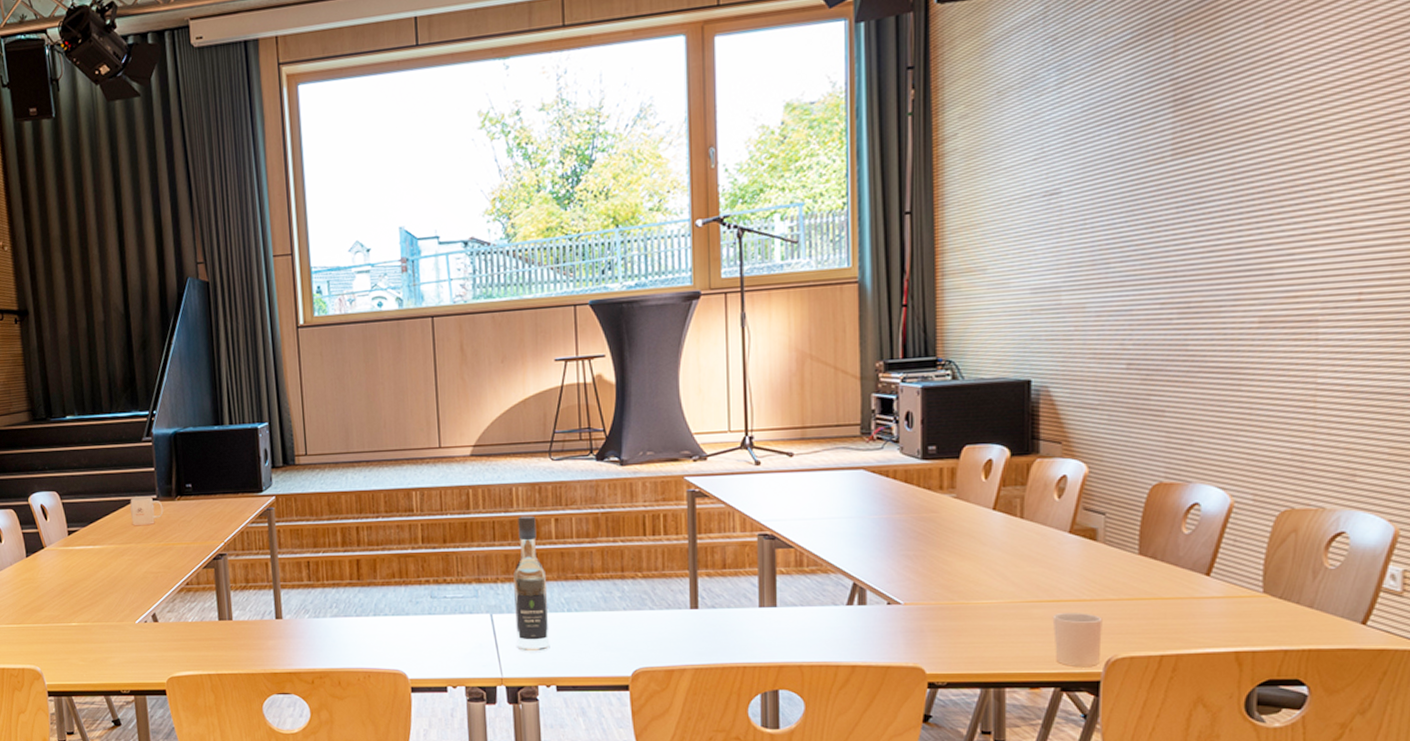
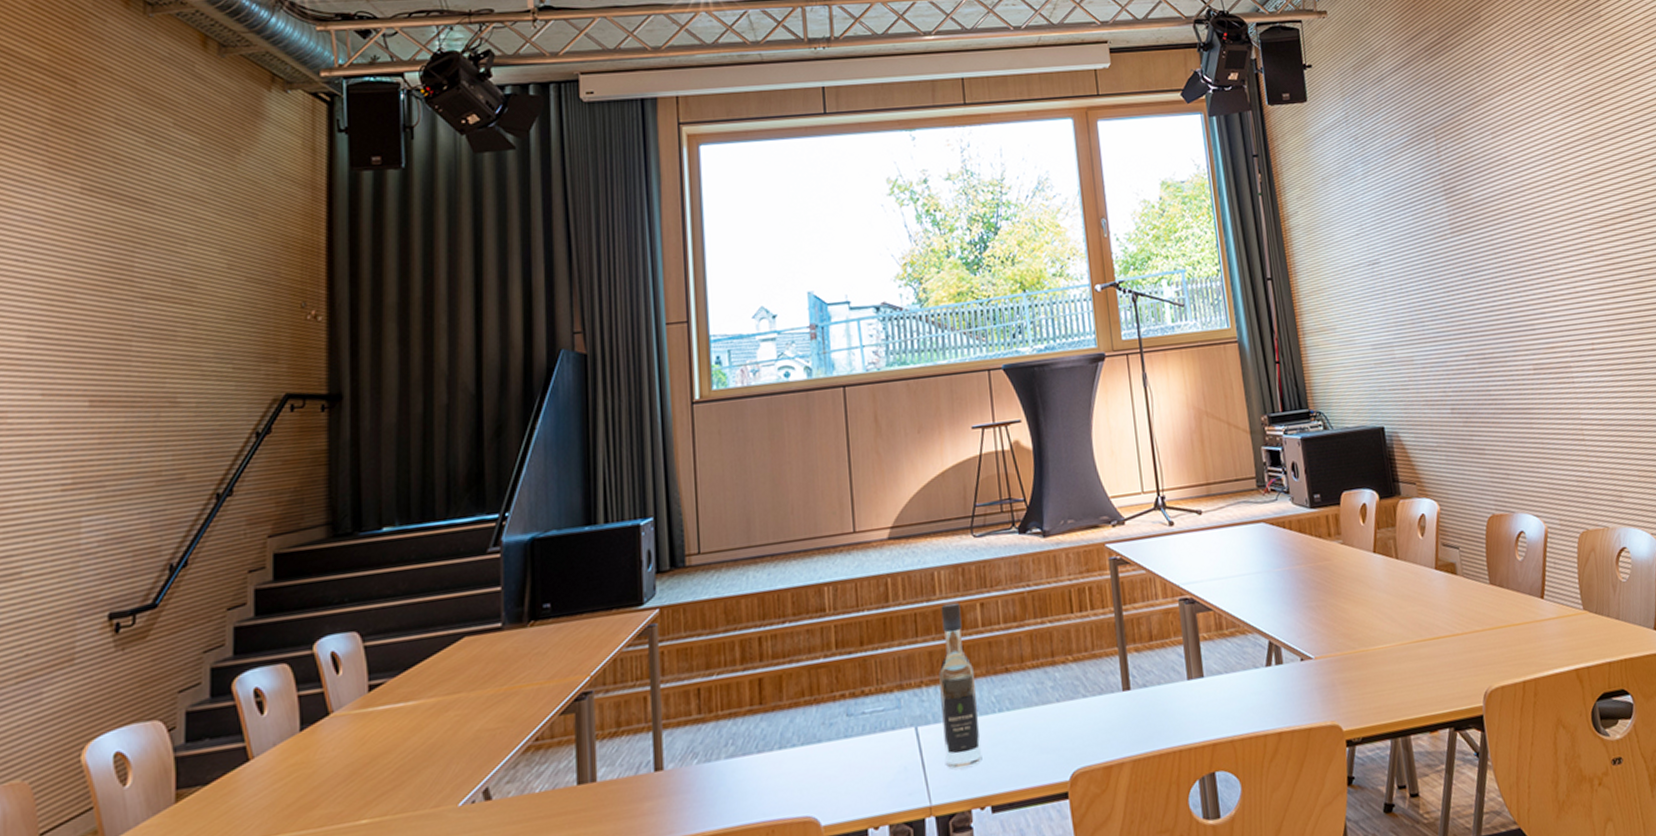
mug: present [130,496,164,526] -> none [464,625,510,669]
mug: present [1052,613,1103,668] -> none [1436,647,1480,705]

